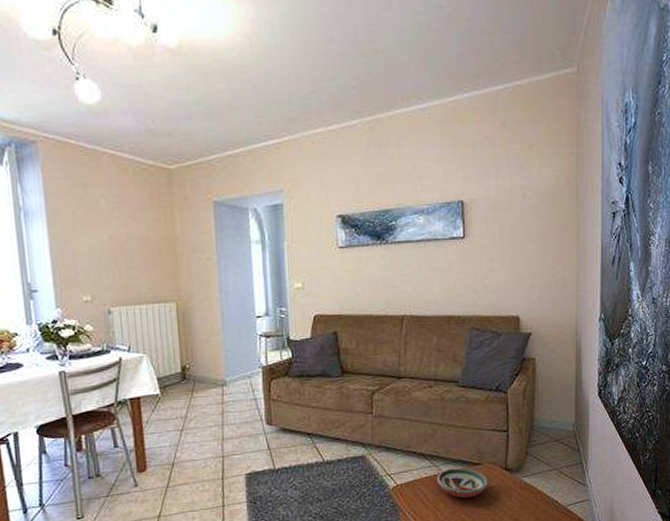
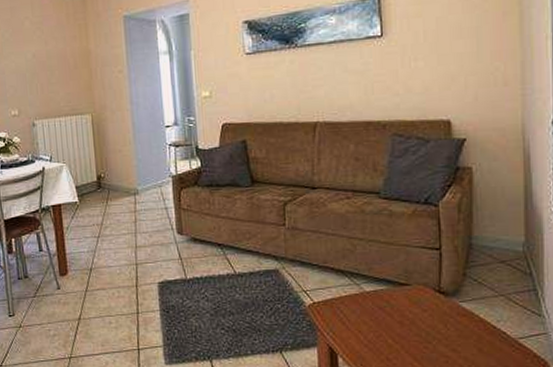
decorative bowl: present [436,467,488,499] -> none [358,287,418,322]

